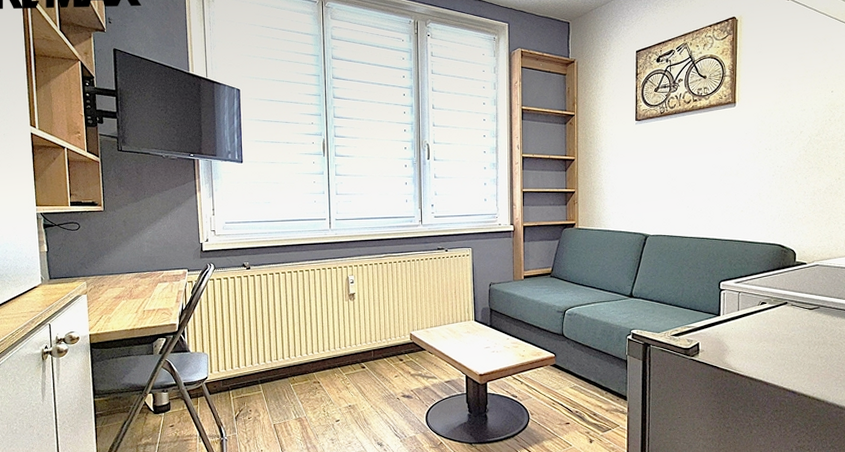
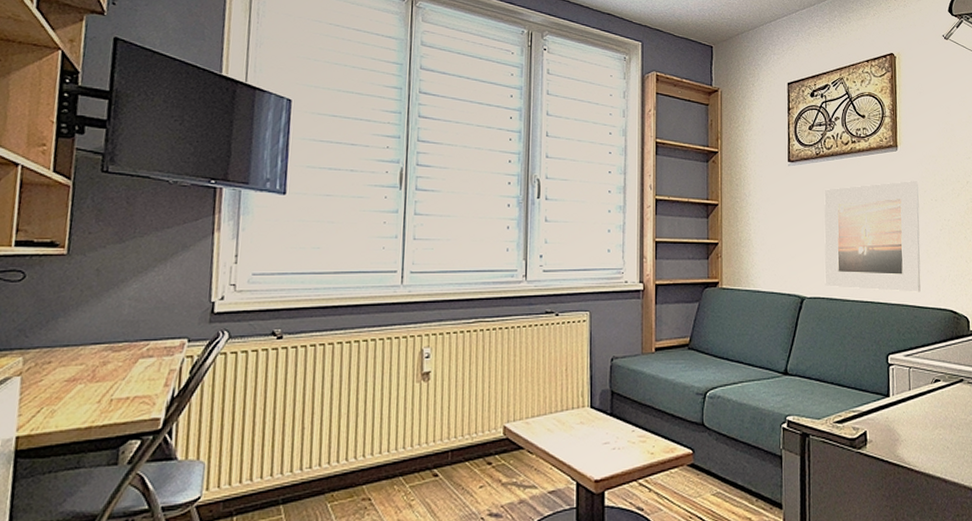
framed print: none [666,133,755,230] -> present [824,181,921,292]

